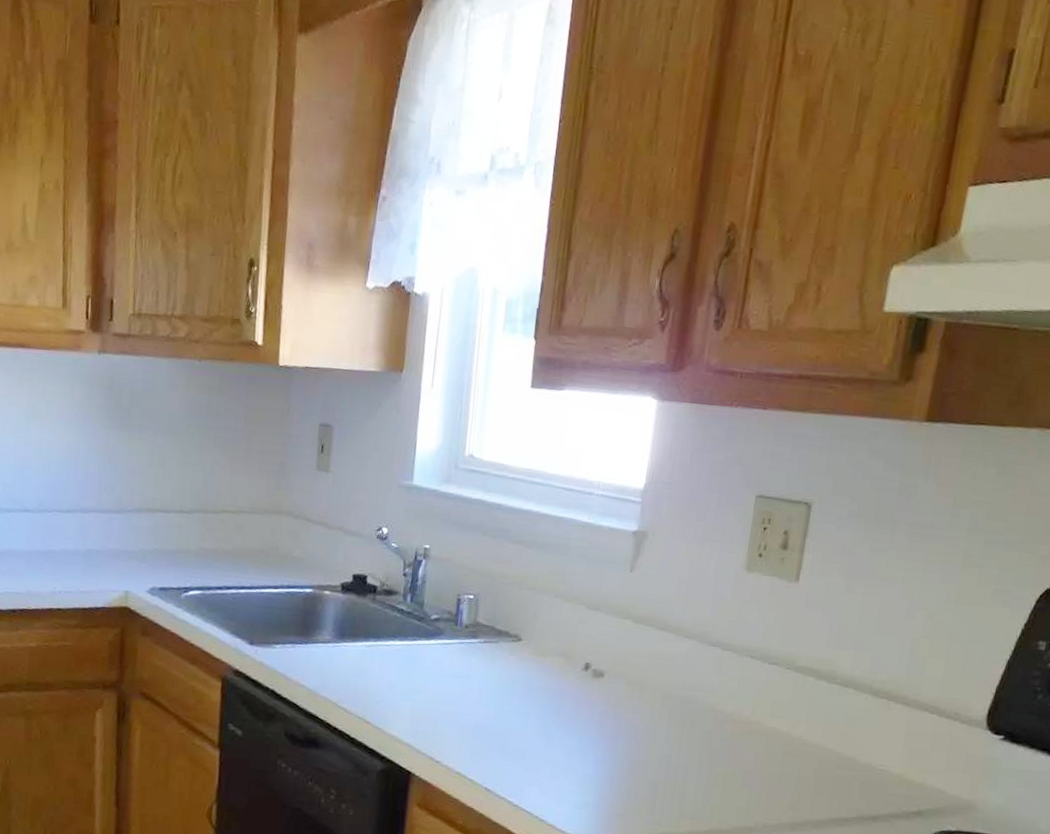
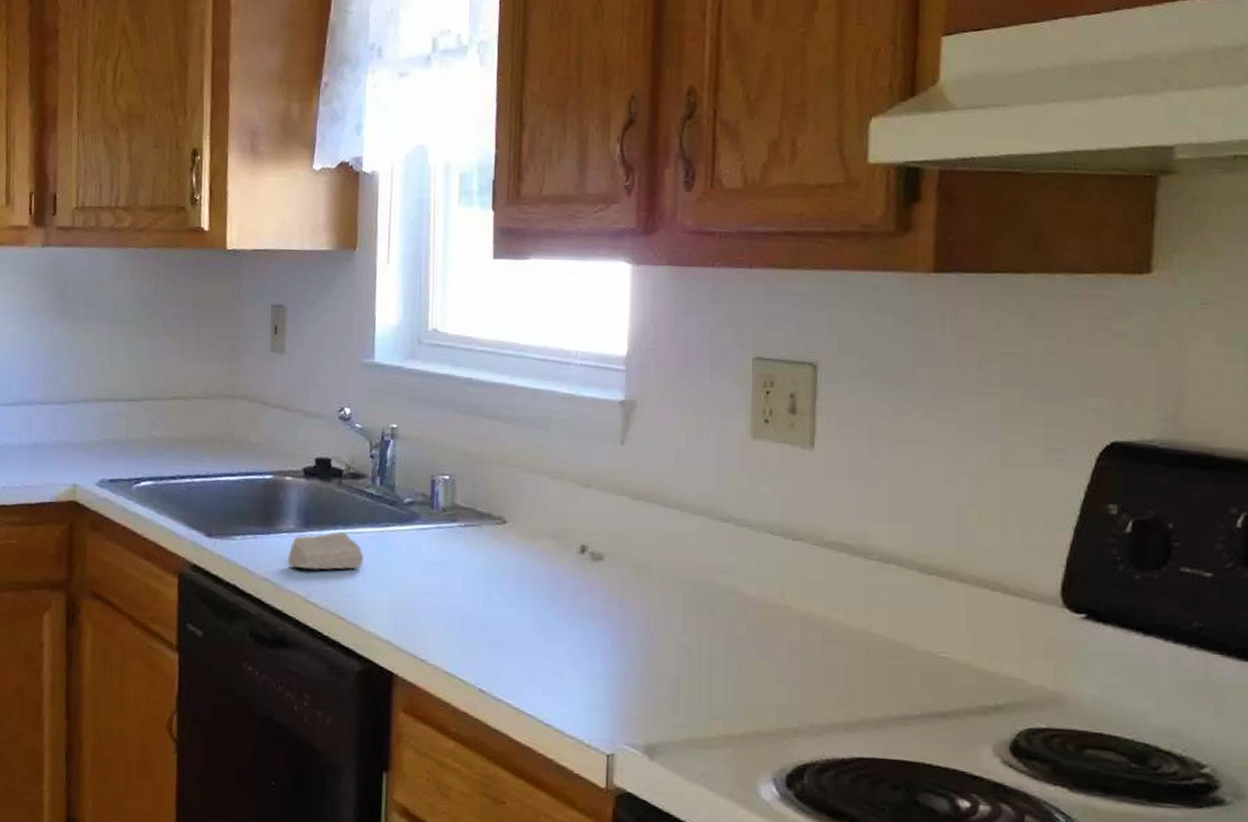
soap bar: none [322,644,392,679] -> present [287,532,364,570]

